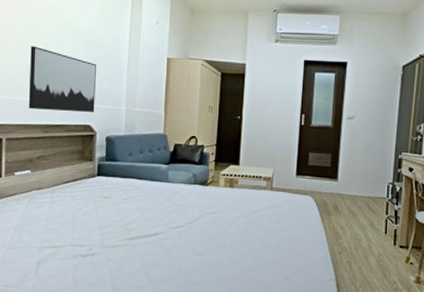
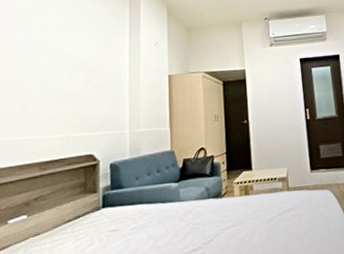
wall art: present [28,46,96,112] -> none [24,83,97,148]

